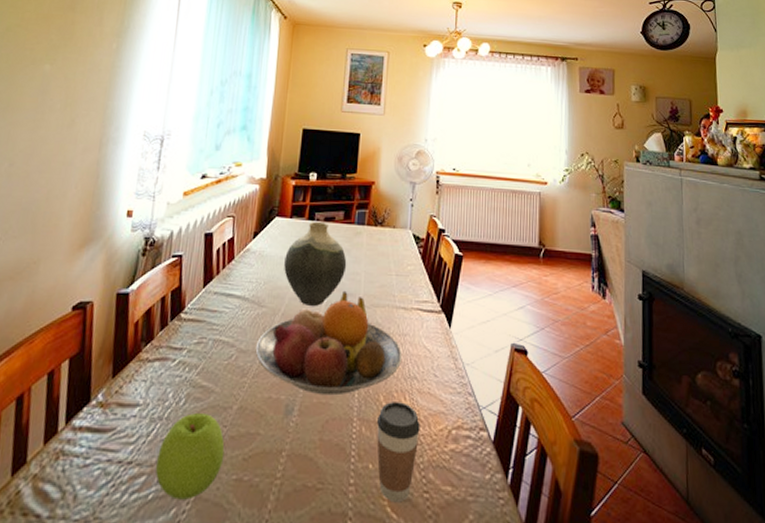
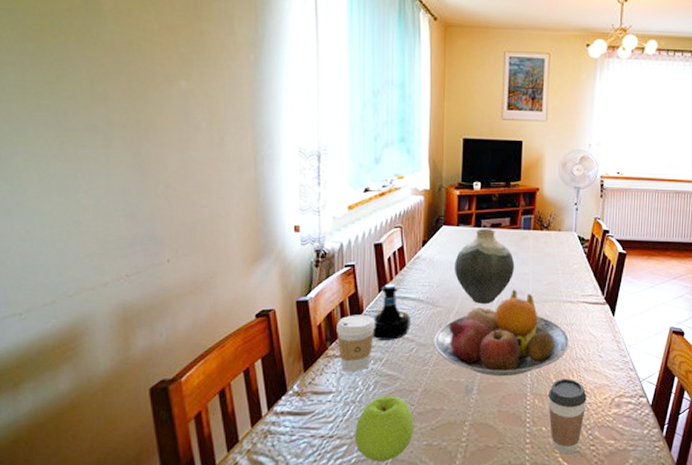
coffee cup: none [152,312,196,381] -> present [336,314,375,372]
tequila bottle: none [191,278,234,344] -> present [371,284,410,340]

